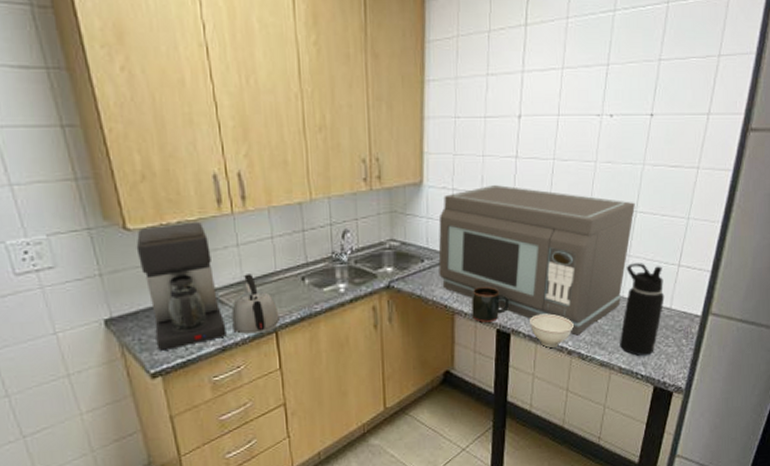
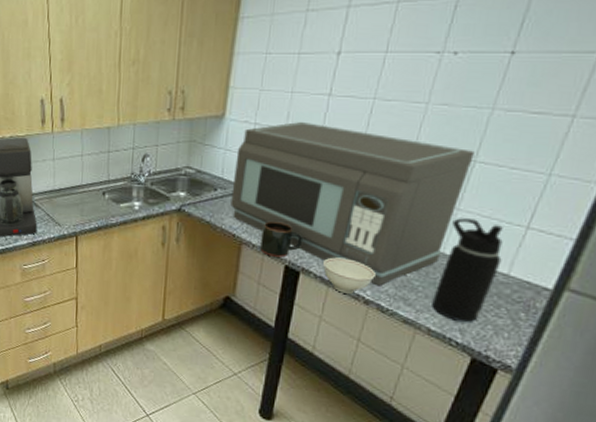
kettle: present [231,274,280,334] -> none [42,184,81,235]

